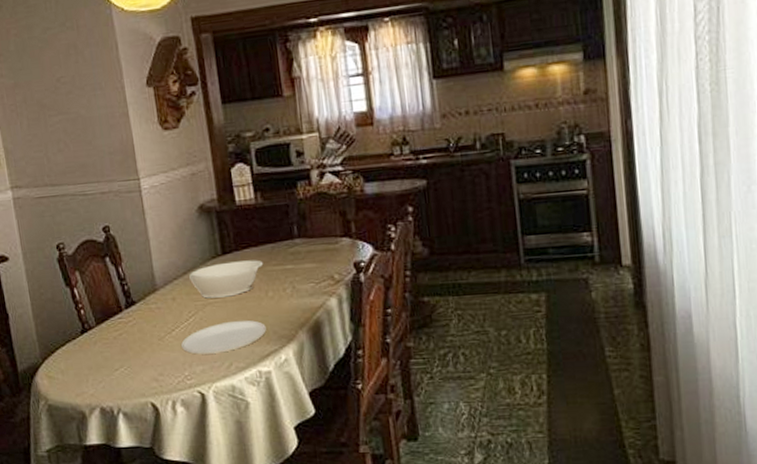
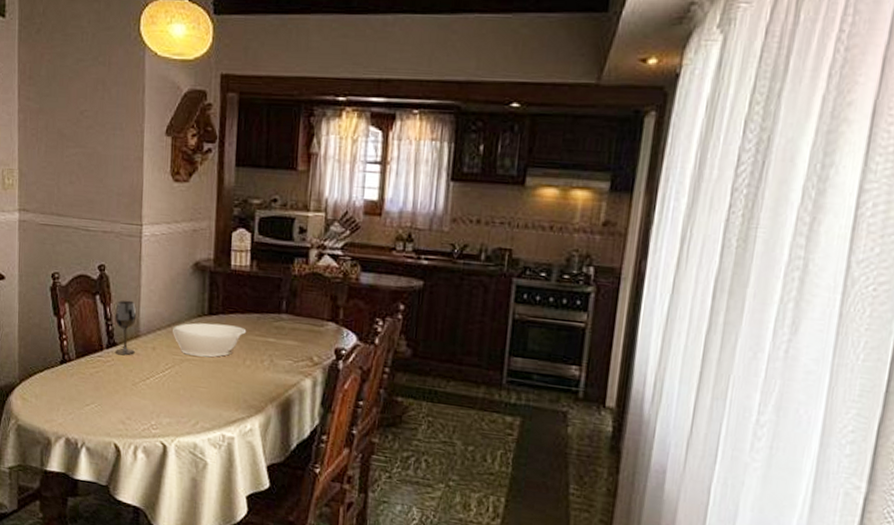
wine glass: none [127,256,155,313] -> present [115,300,137,356]
plate: present [181,320,266,355] -> none [153,381,237,410]

